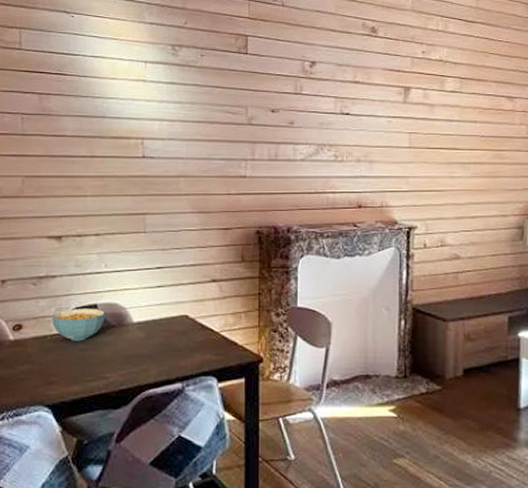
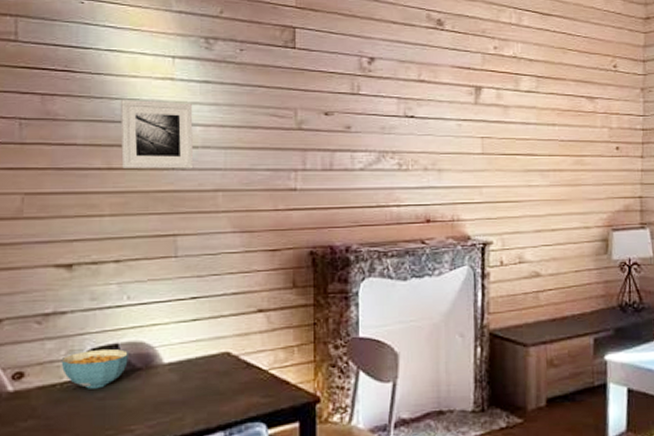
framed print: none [101,98,161,158] -> present [120,100,194,170]

